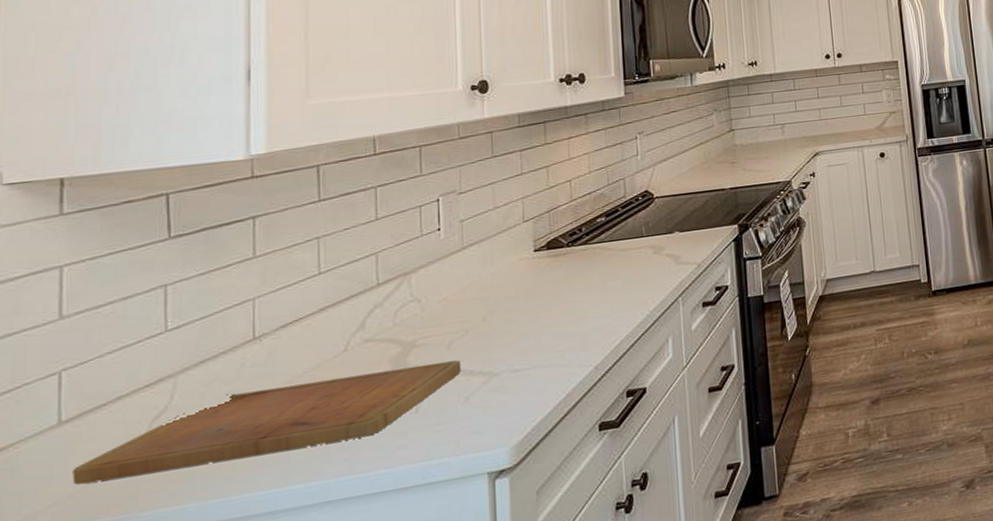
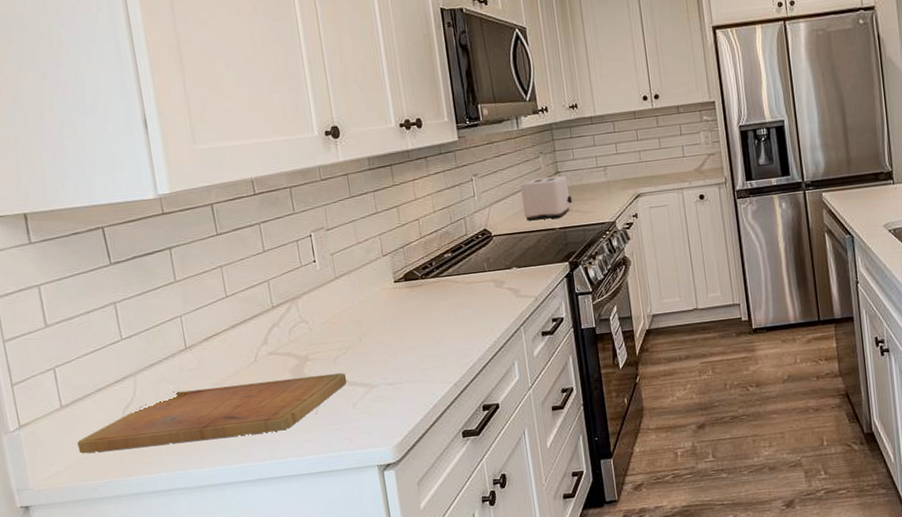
toaster: none [689,133,746,181] -> present [520,176,573,221]

